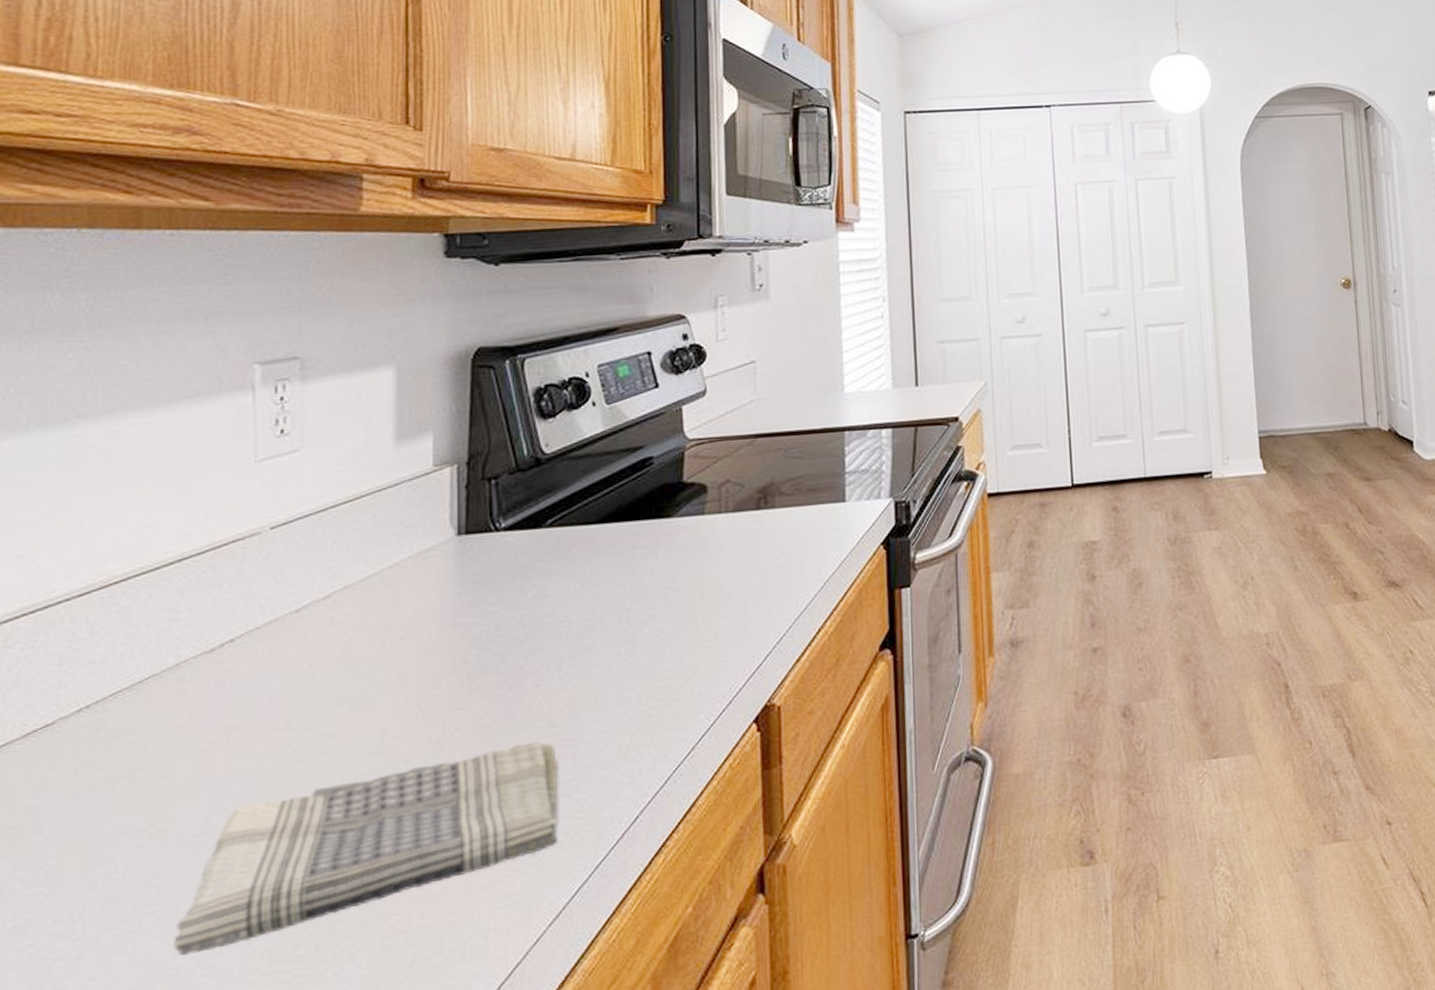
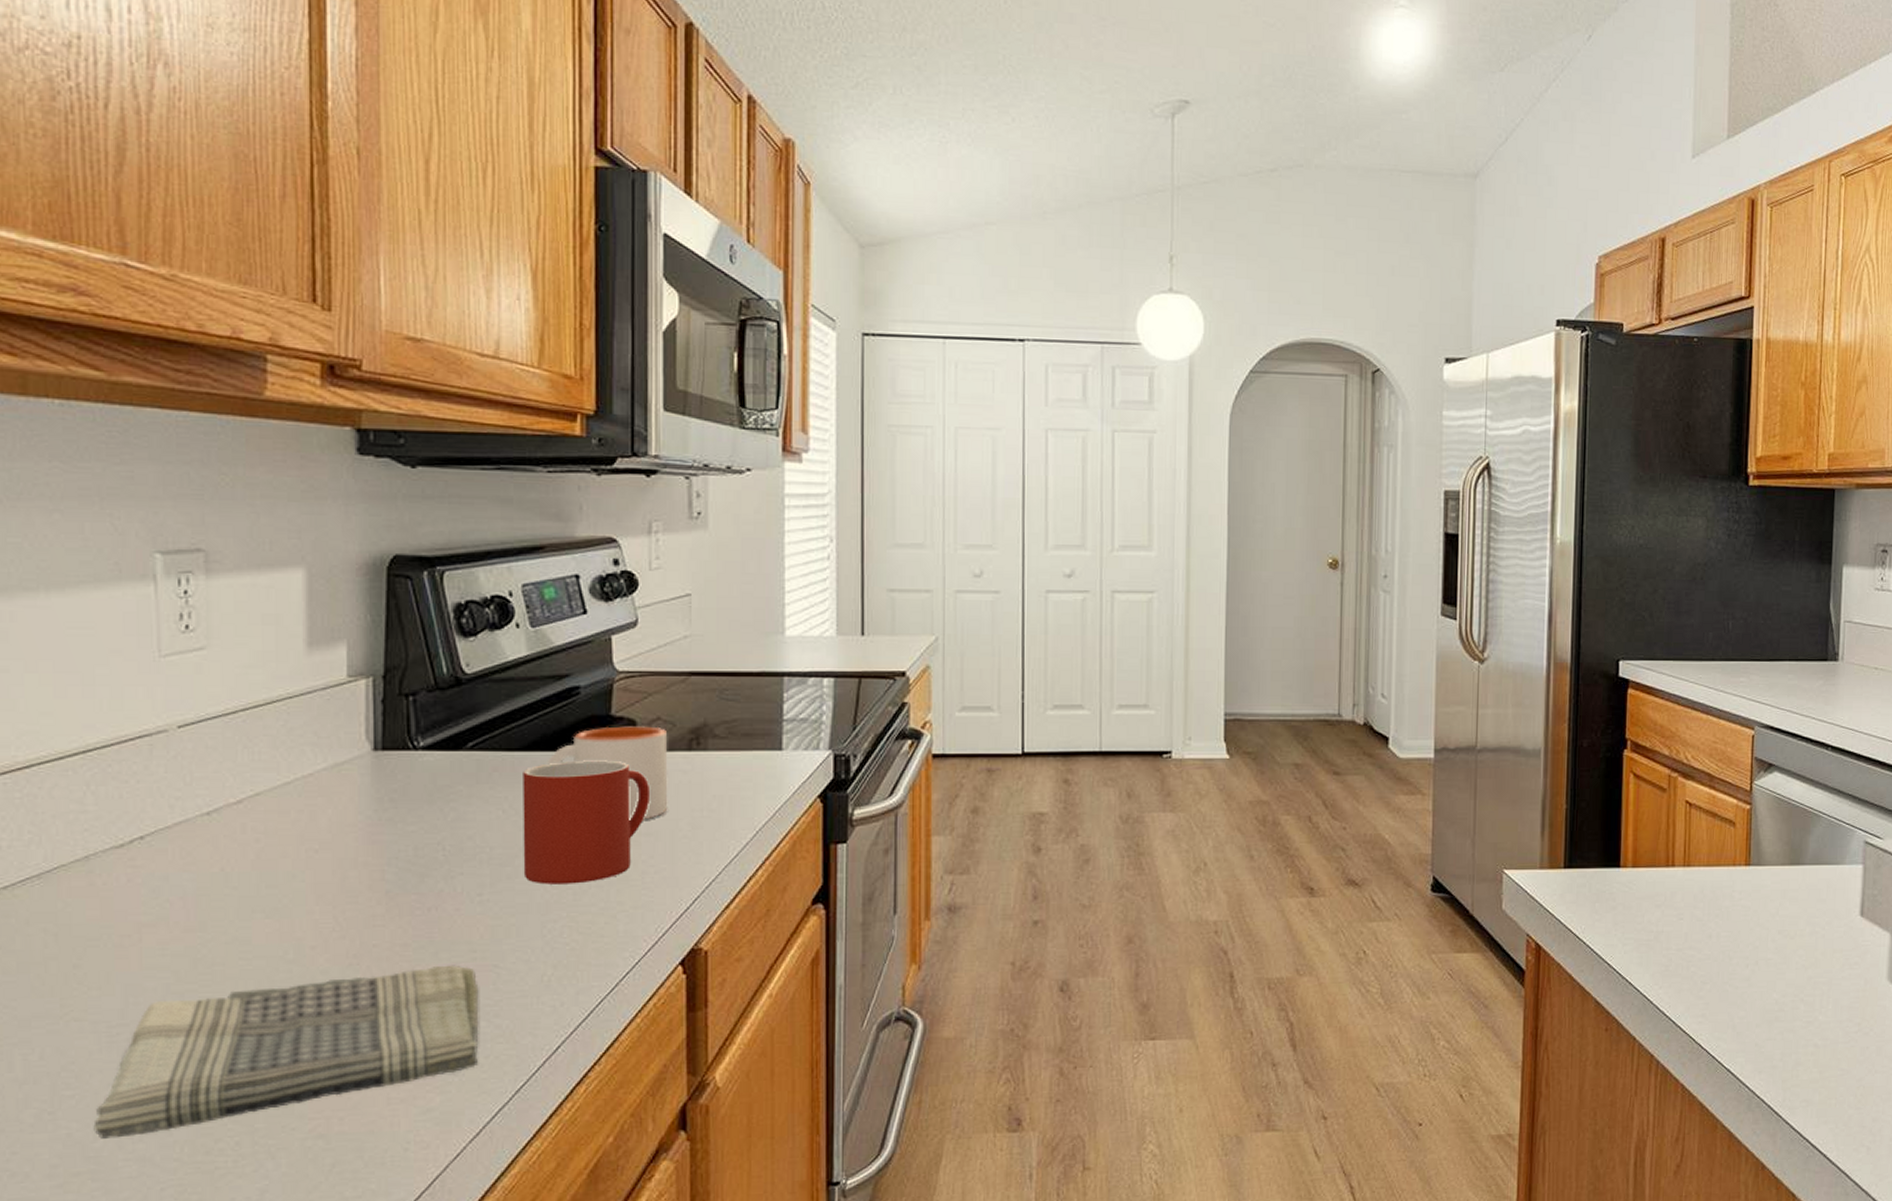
mug: none [600,525,722,654] -> present [523,760,651,885]
mug: none [622,489,739,581] -> present [547,726,668,819]

